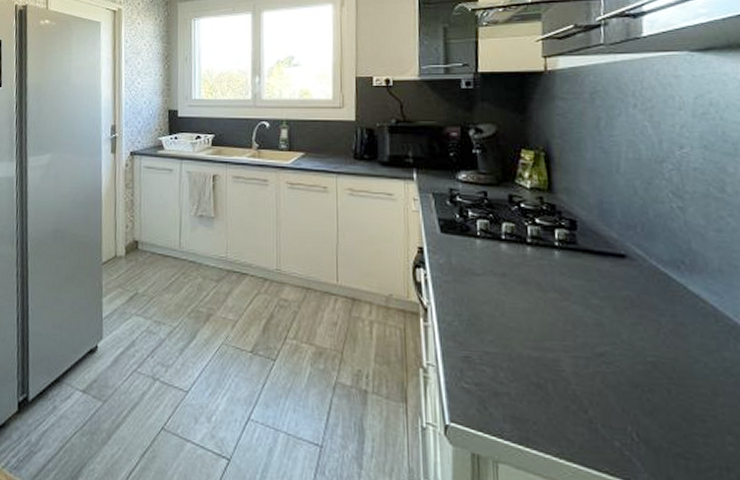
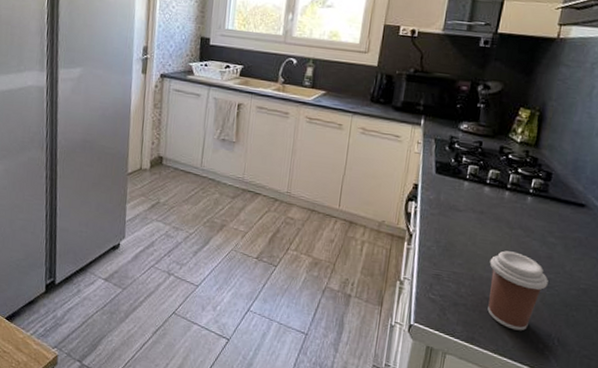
coffee cup: none [526,320,606,425] -> present [487,250,549,331]

